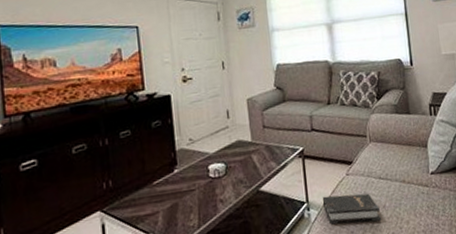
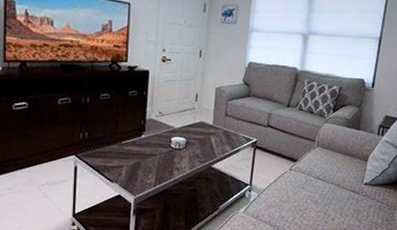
hardback book: present [322,193,381,224] -> none [263,183,312,213]

